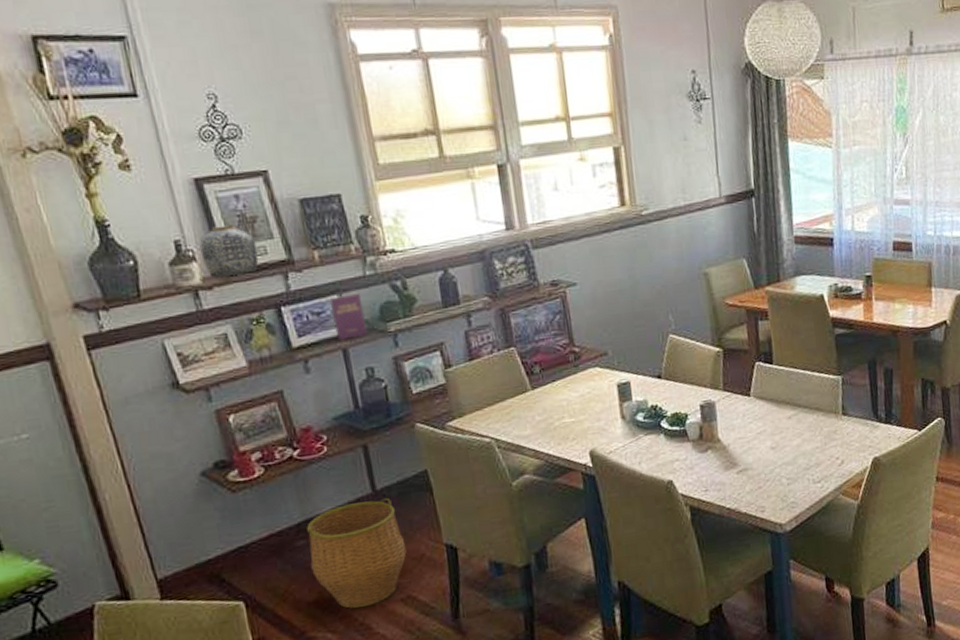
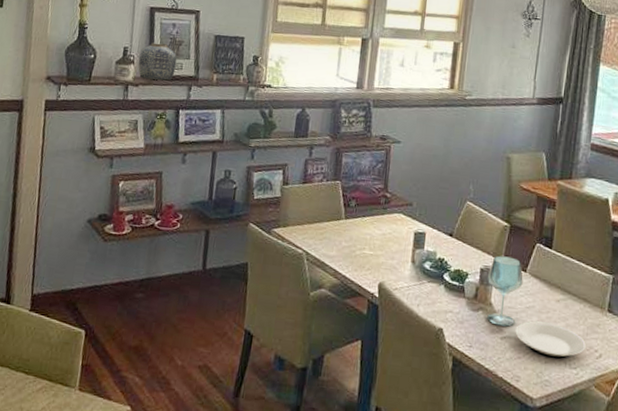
basket: present [306,498,407,609] -> none [140,274,216,364]
book: present [329,293,367,340] -> none [212,110,237,145]
wine glass: none [709,384,749,461] -> present [487,255,523,327]
plate: none [750,442,826,479] -> present [515,321,586,359]

